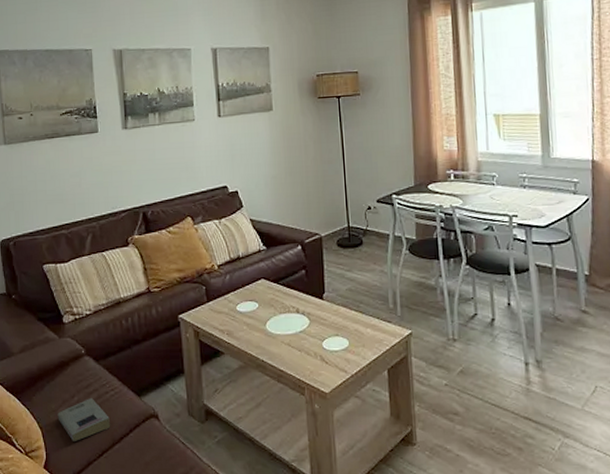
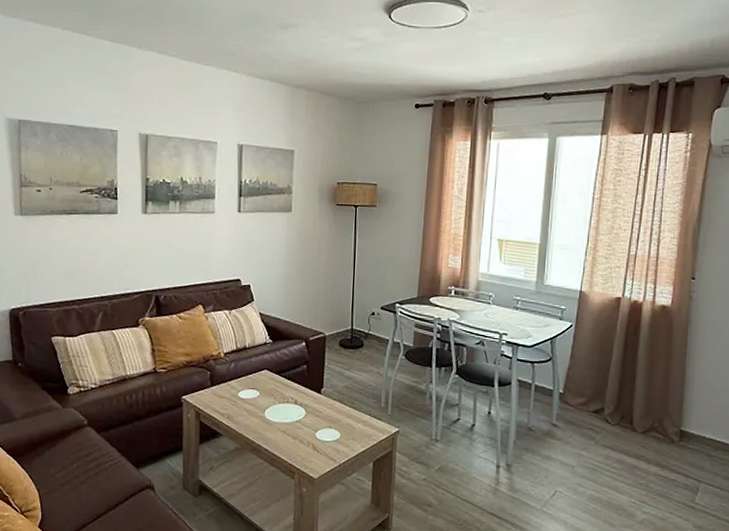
book: present [57,397,111,441] -> none [55,465,108,505]

